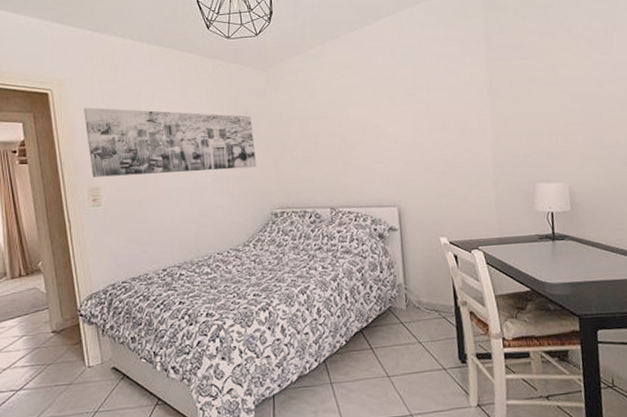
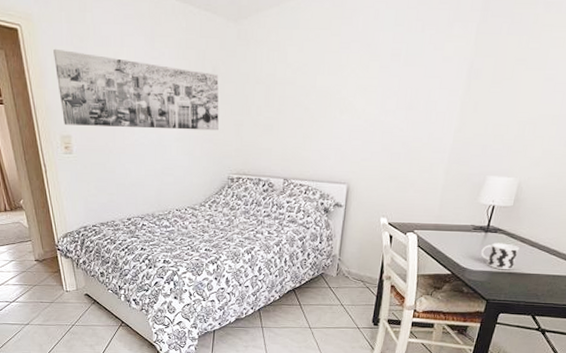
cup: none [554,250,595,279] -> present [481,243,519,269]

